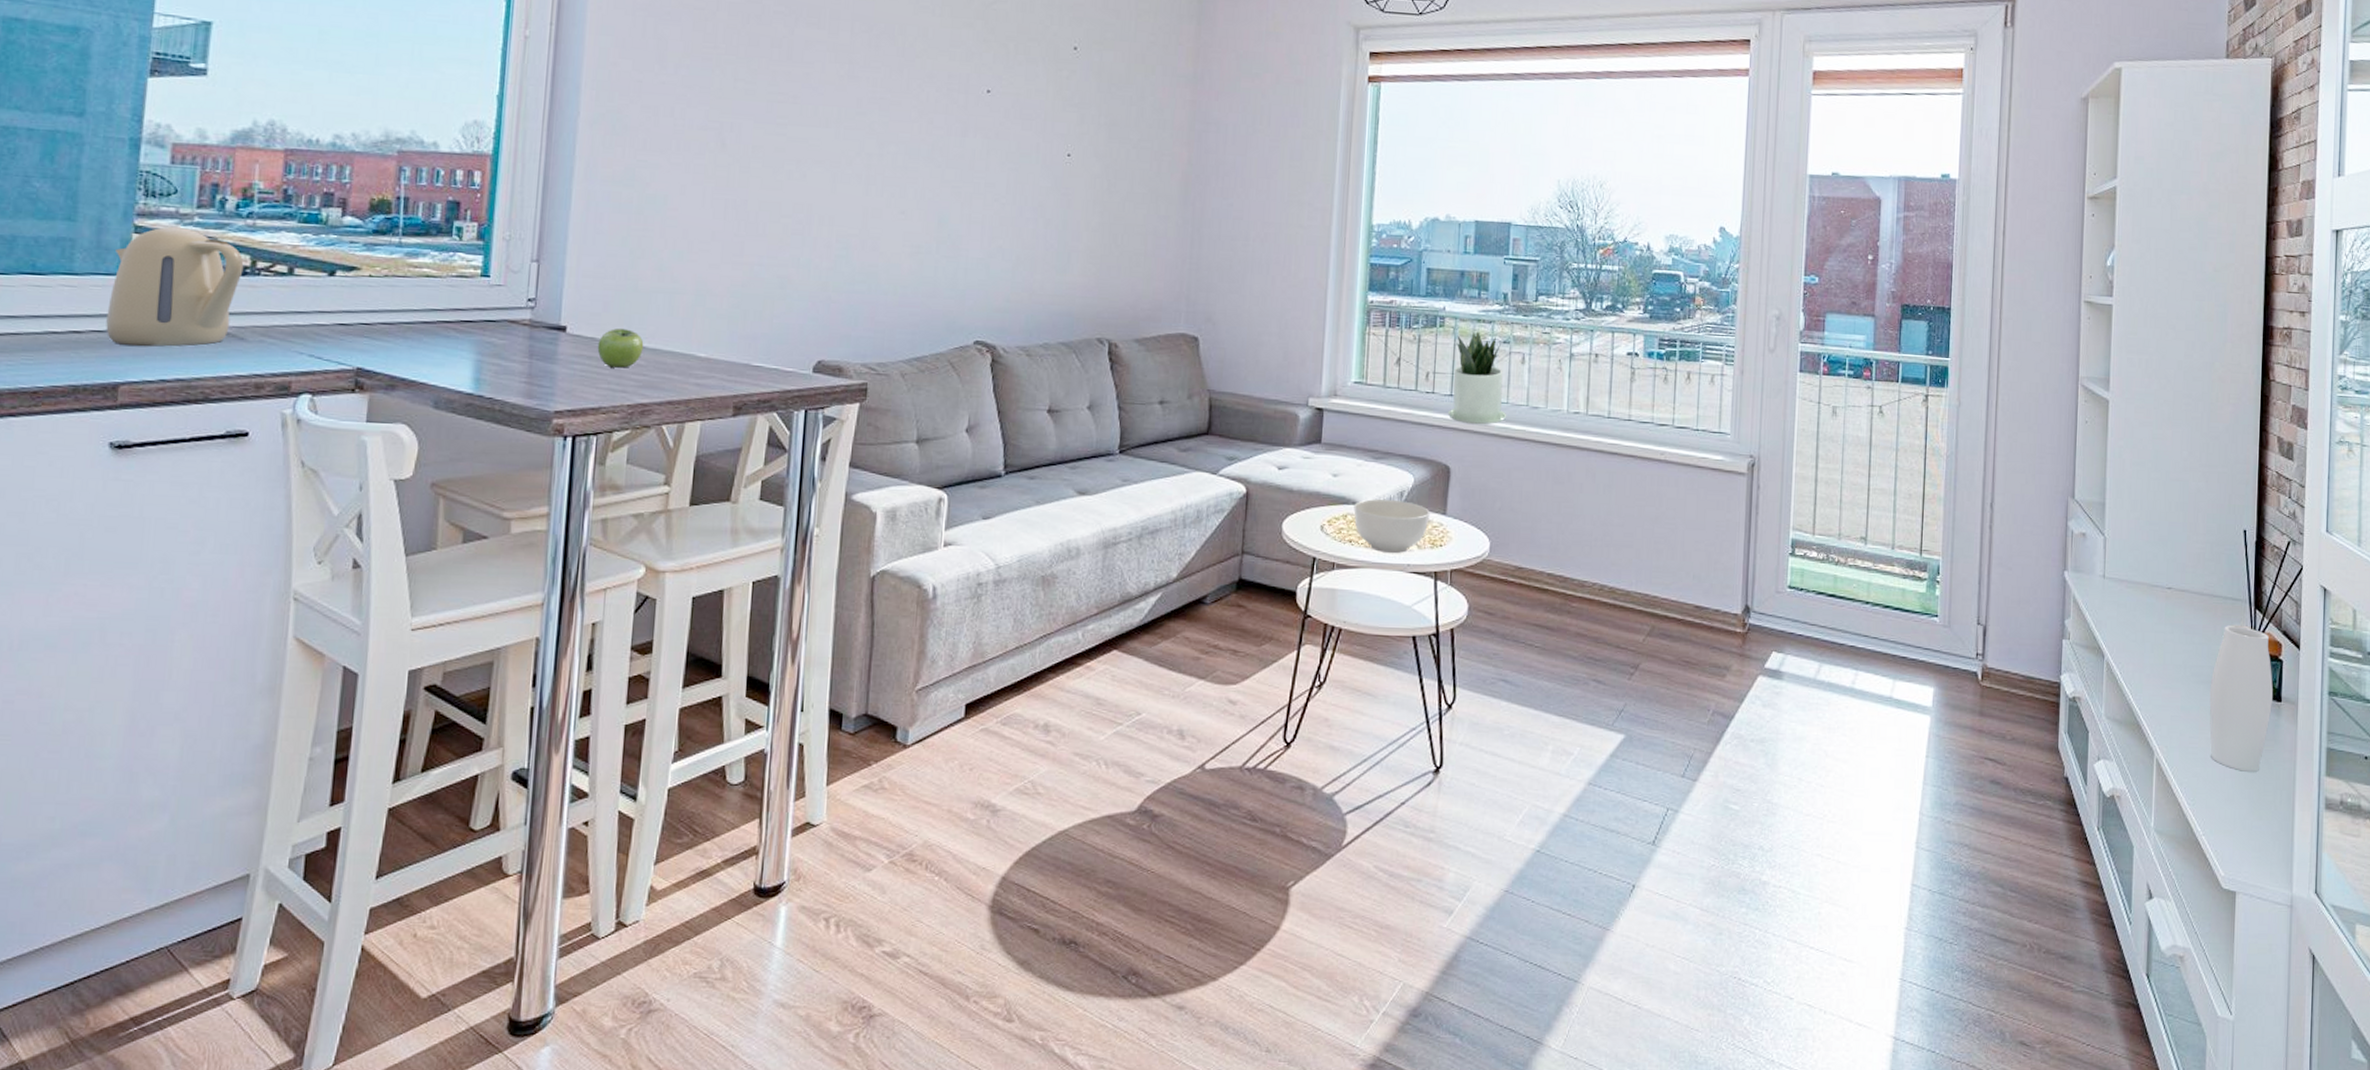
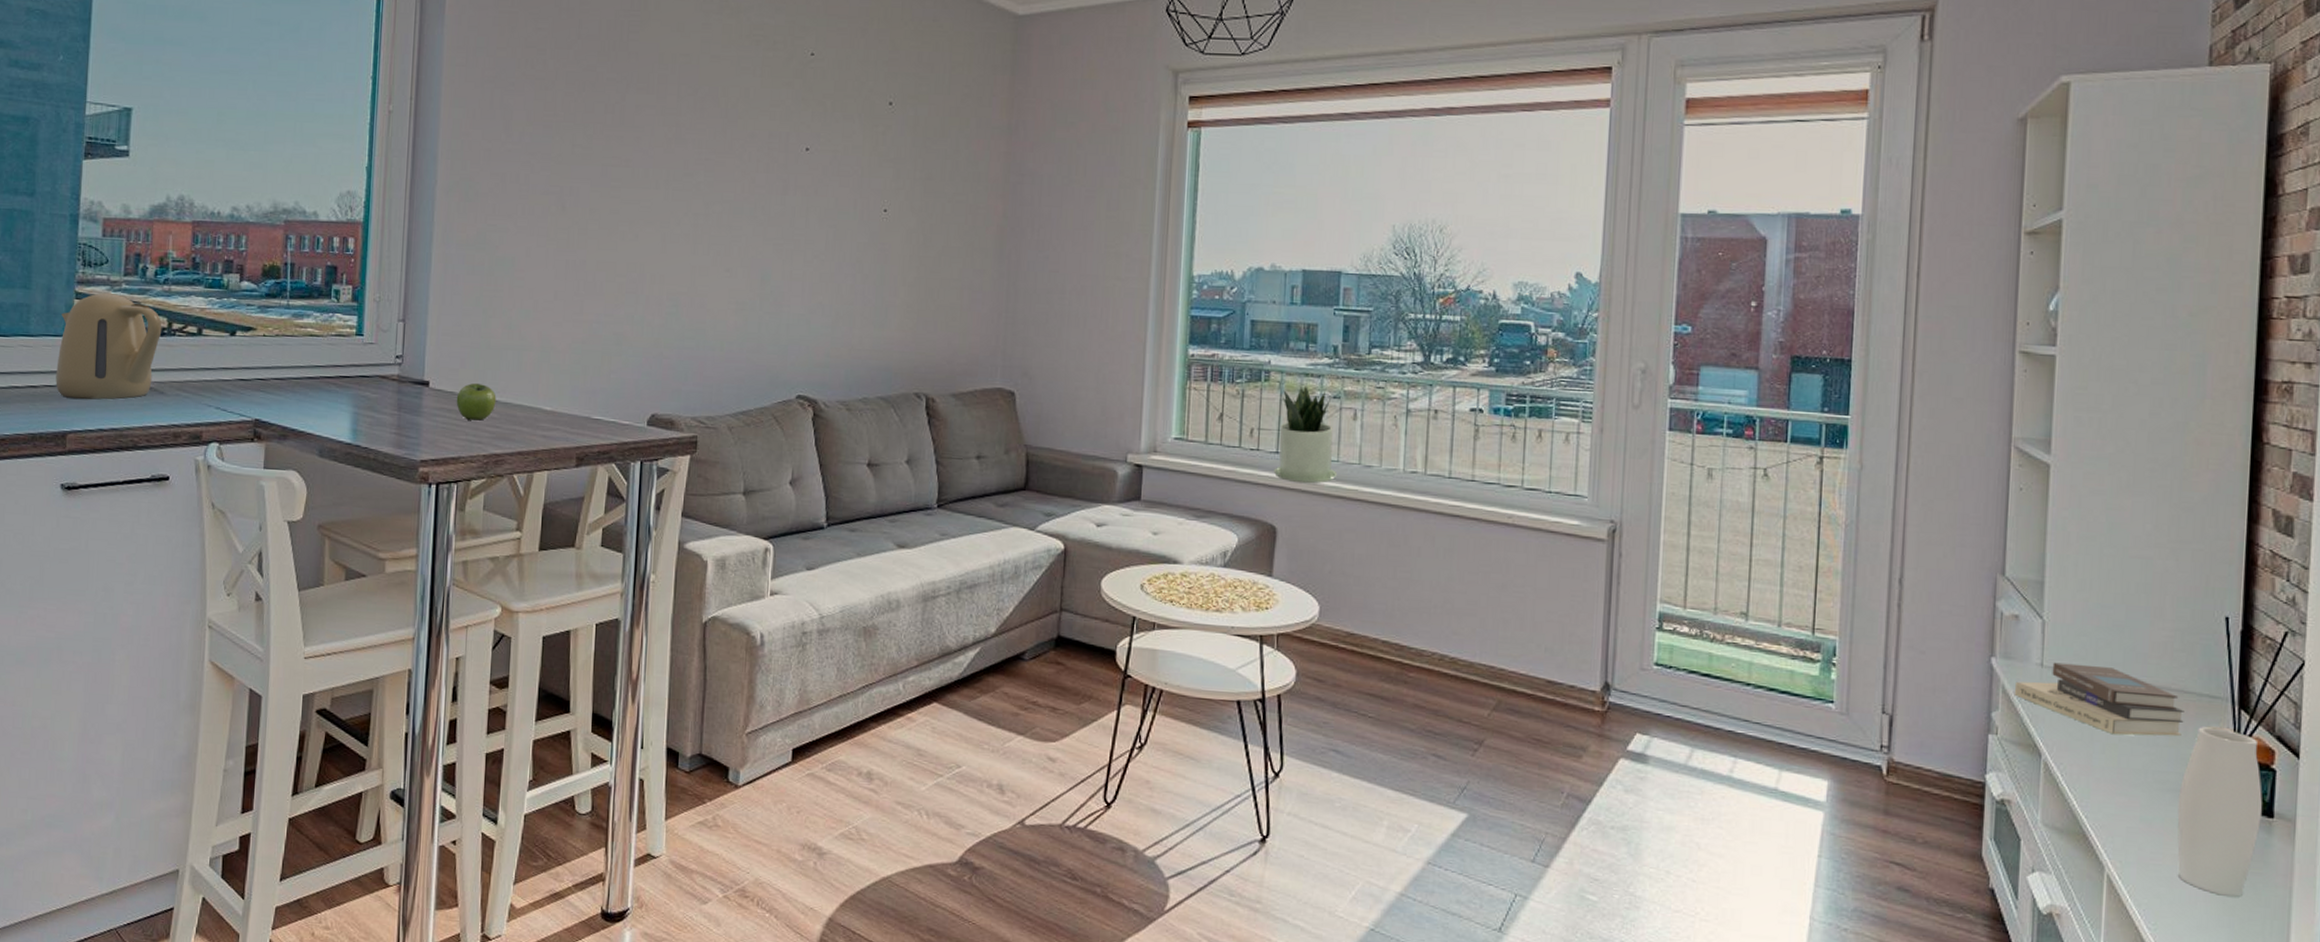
bowl: present [1353,499,1430,553] -> none [1174,558,1255,615]
books: none [2082,574,2214,636] -> present [2014,662,2184,736]

